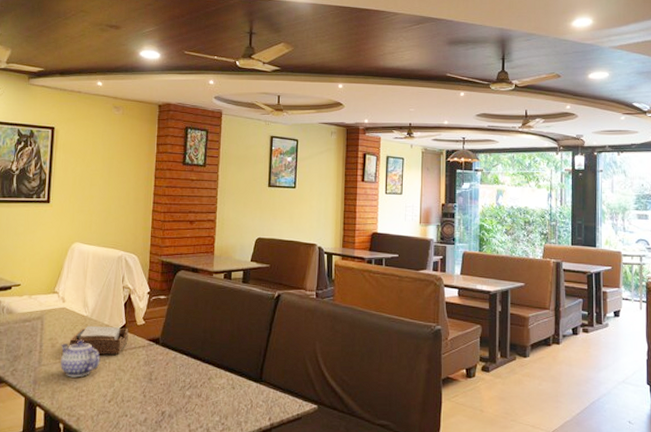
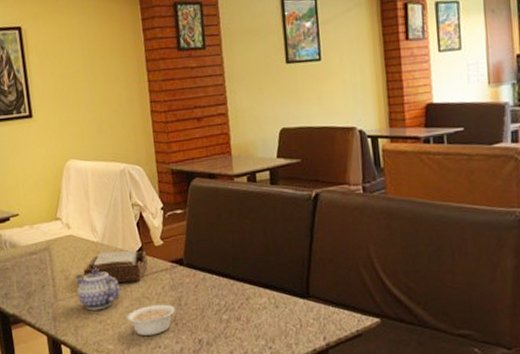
legume: none [101,377,154,404] -> present [127,304,184,336]

